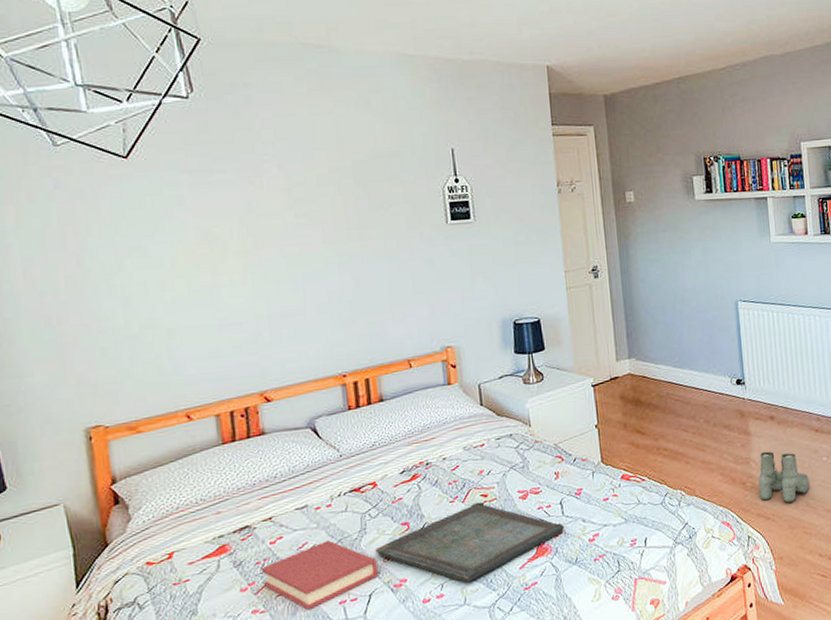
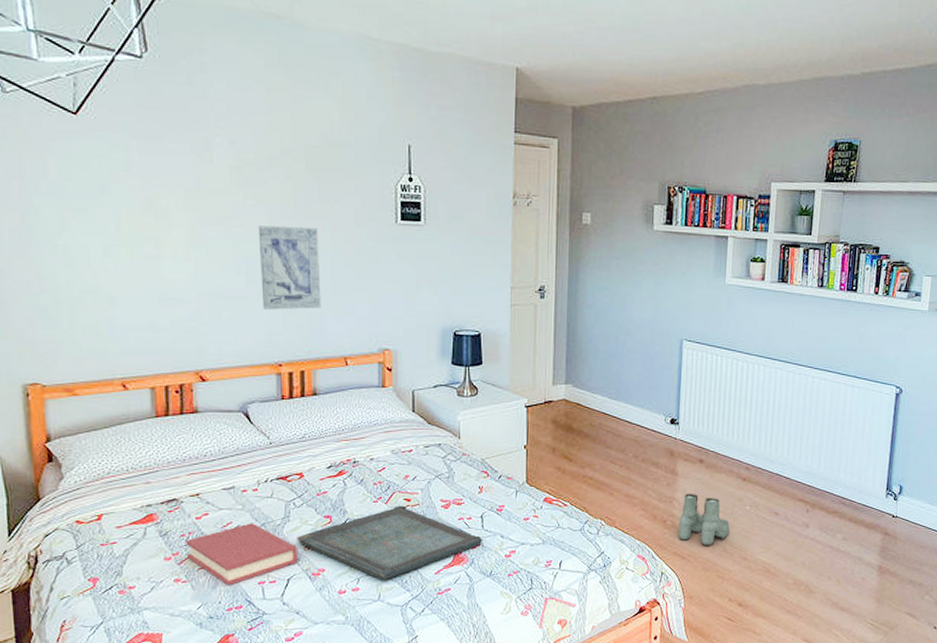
wall art: none [312,238,381,323] -> present [258,225,321,310]

